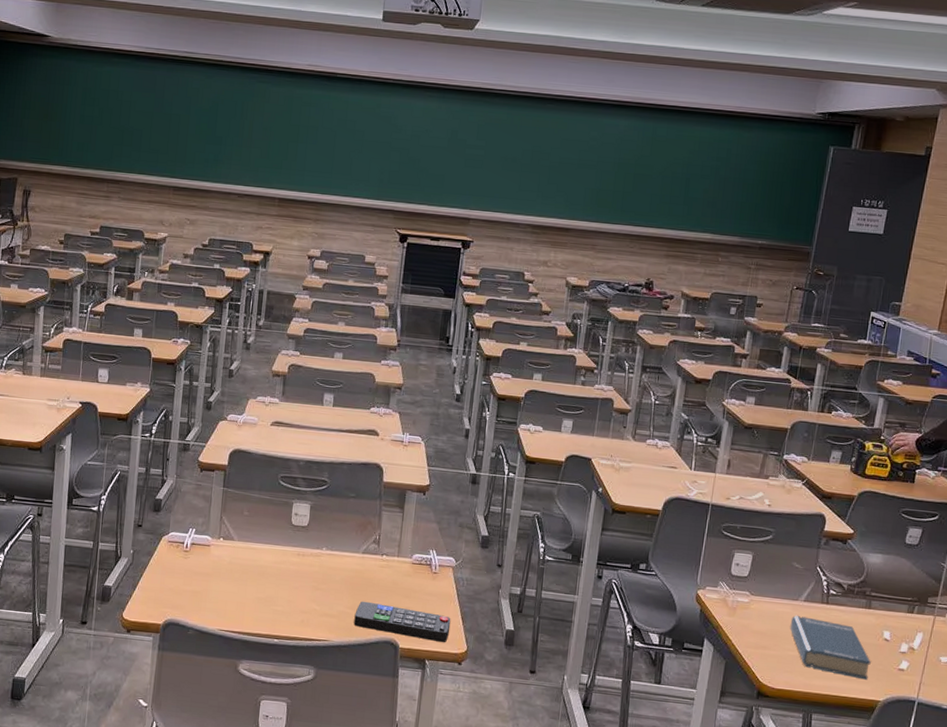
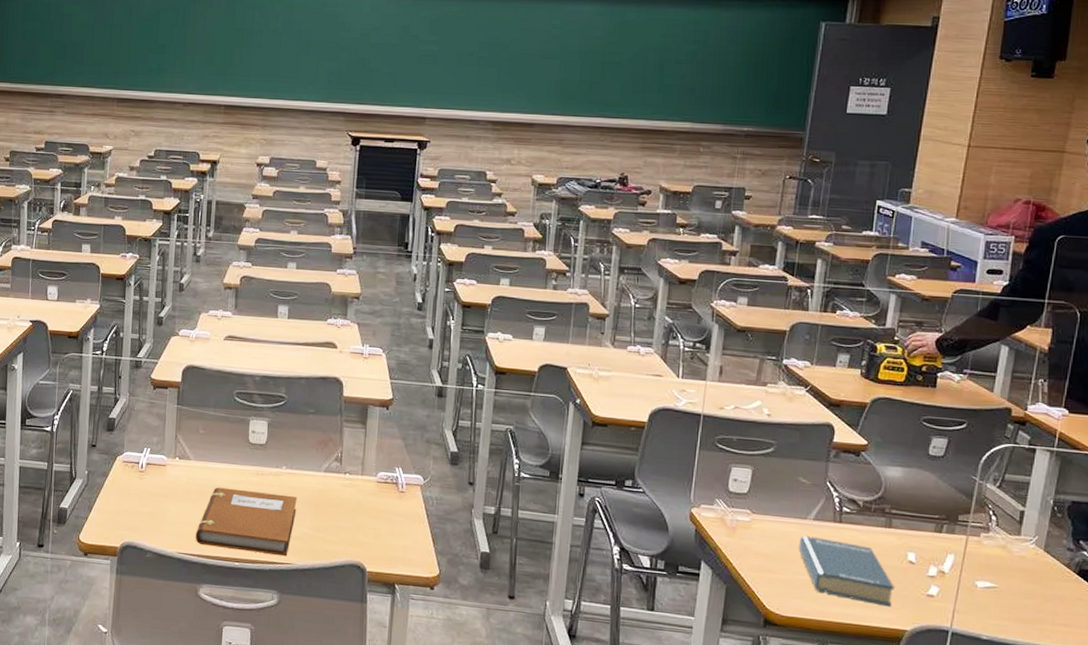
notebook: none [236,567,336,634] -> present [195,487,297,557]
remote control: present [354,601,451,642] -> none [317,522,421,566]

